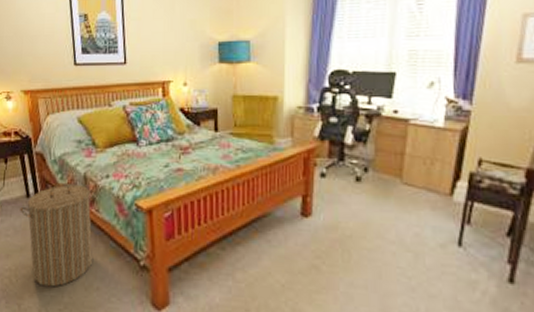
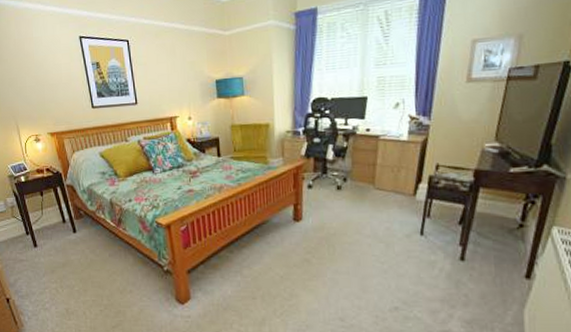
laundry hamper: present [20,182,96,287] -> none [58,208,124,293]

